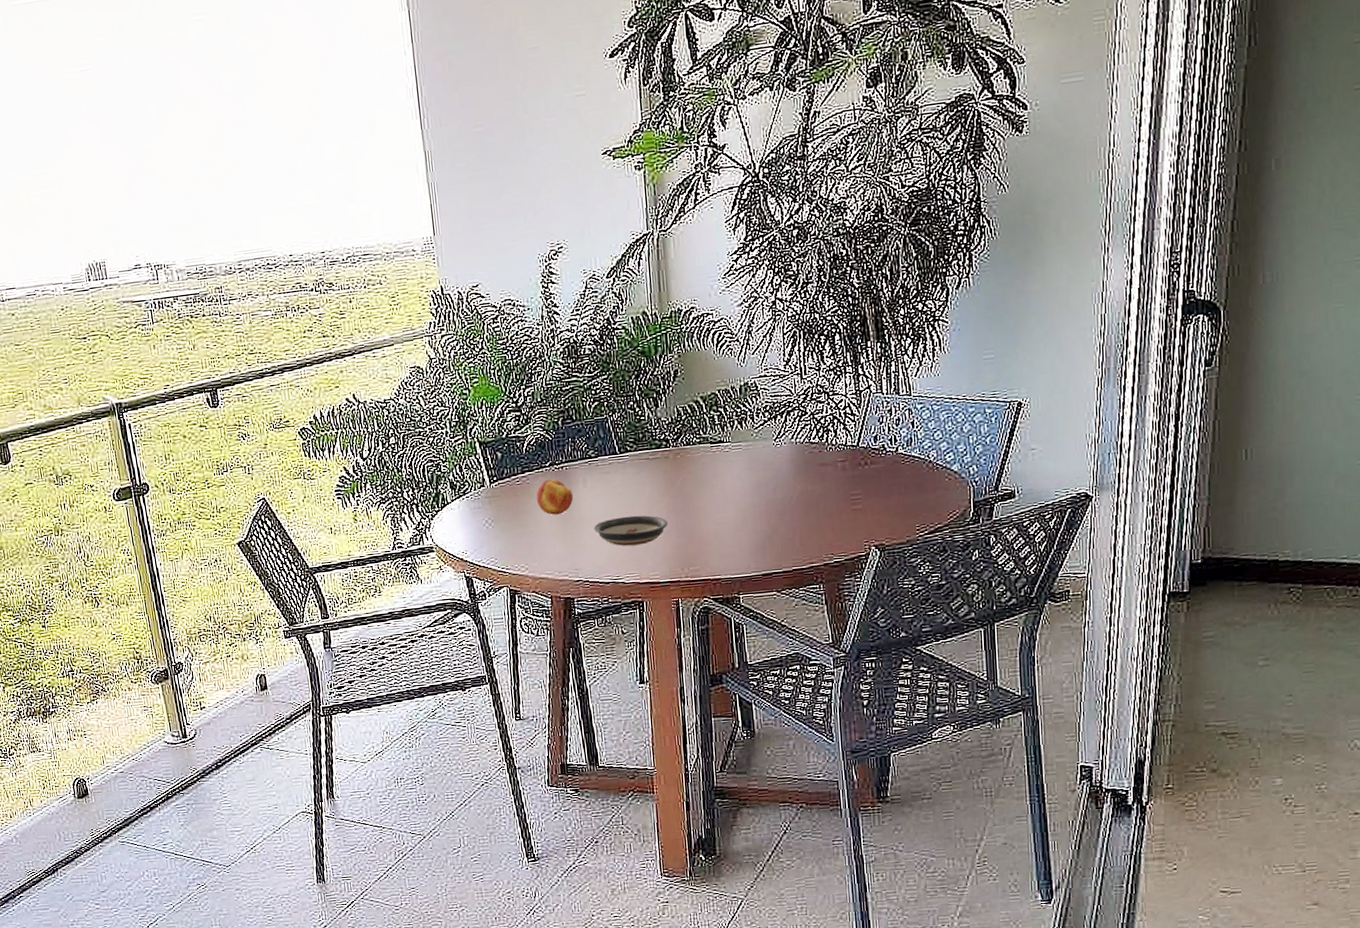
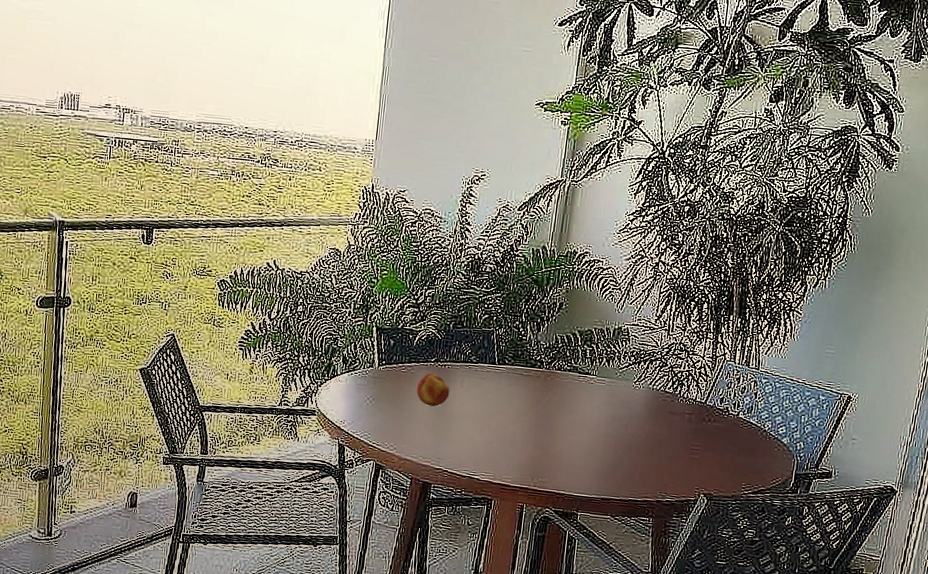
saucer: present [594,515,668,547] -> none [462,420,528,449]

